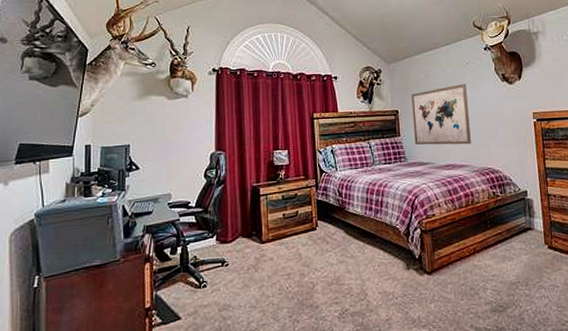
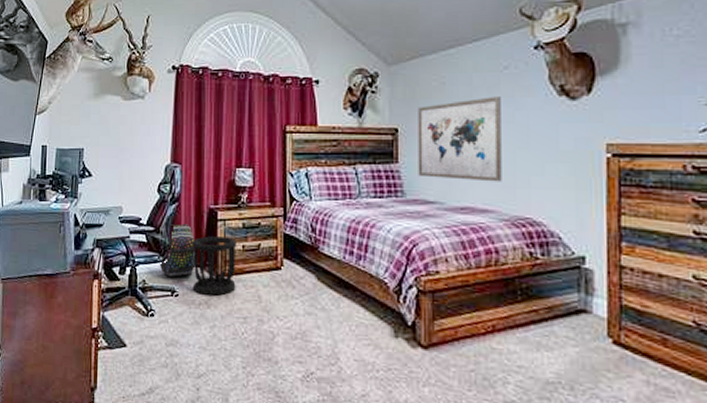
backpack: none [209,201,243,251] -> present [159,223,196,278]
wastebasket: none [238,208,279,261] -> present [192,236,237,296]

